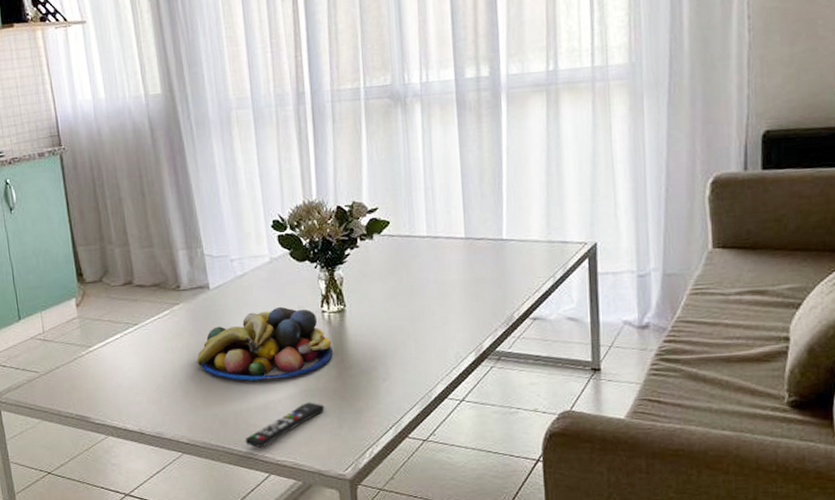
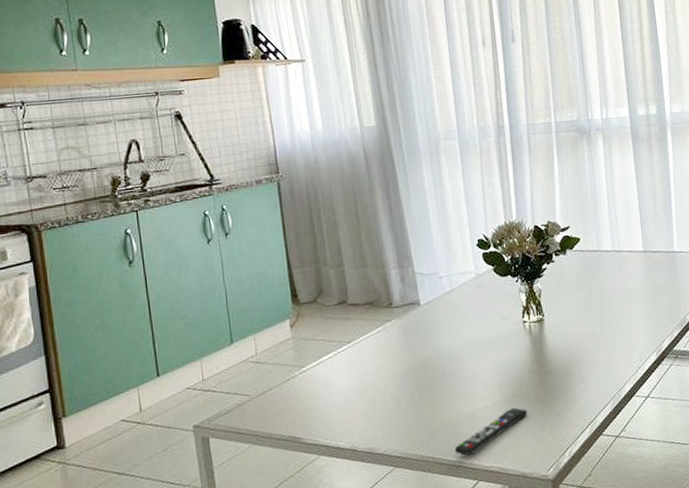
fruit bowl: present [196,306,333,381] -> none [408,318,534,391]

